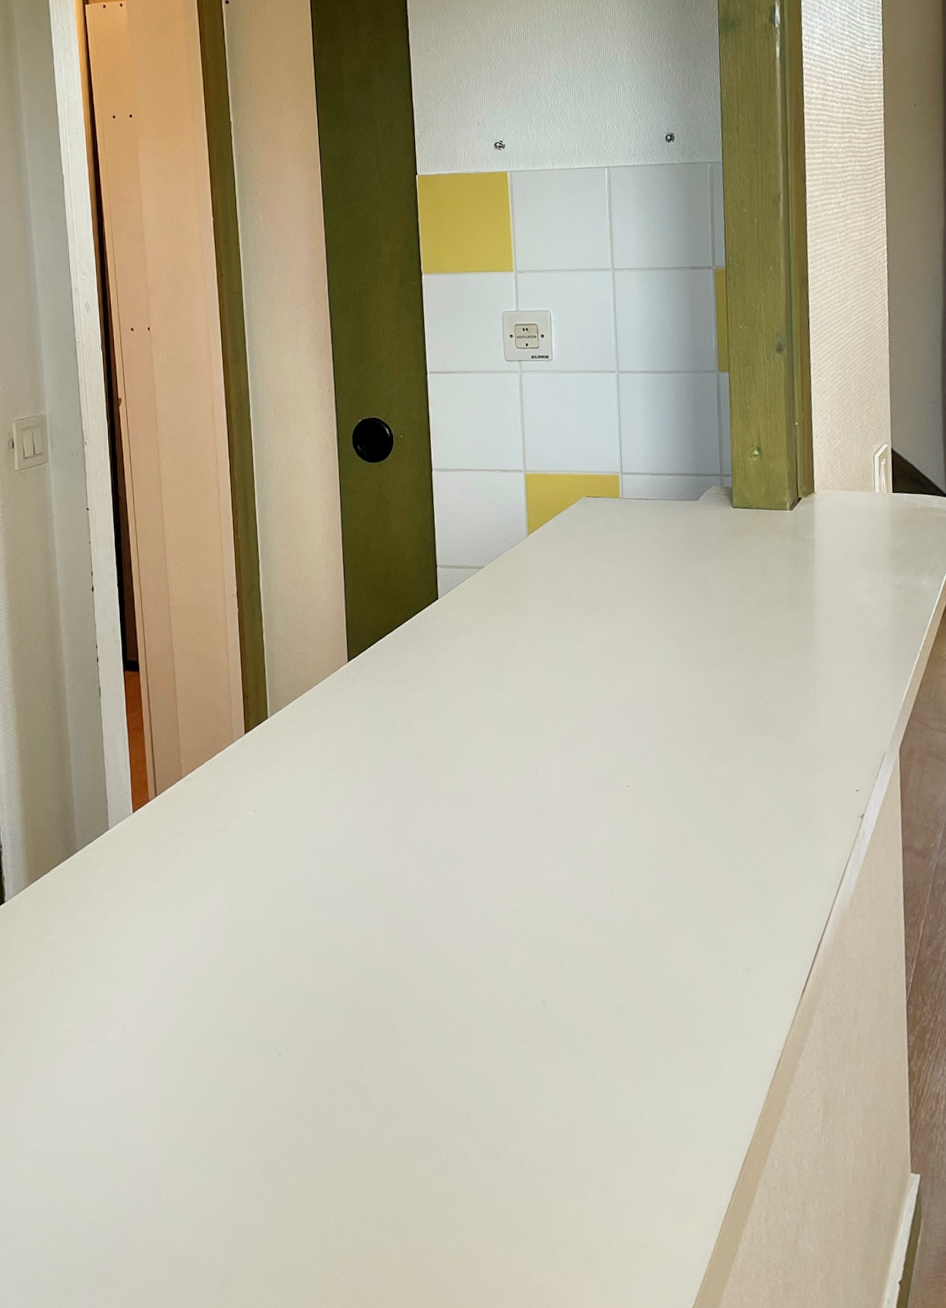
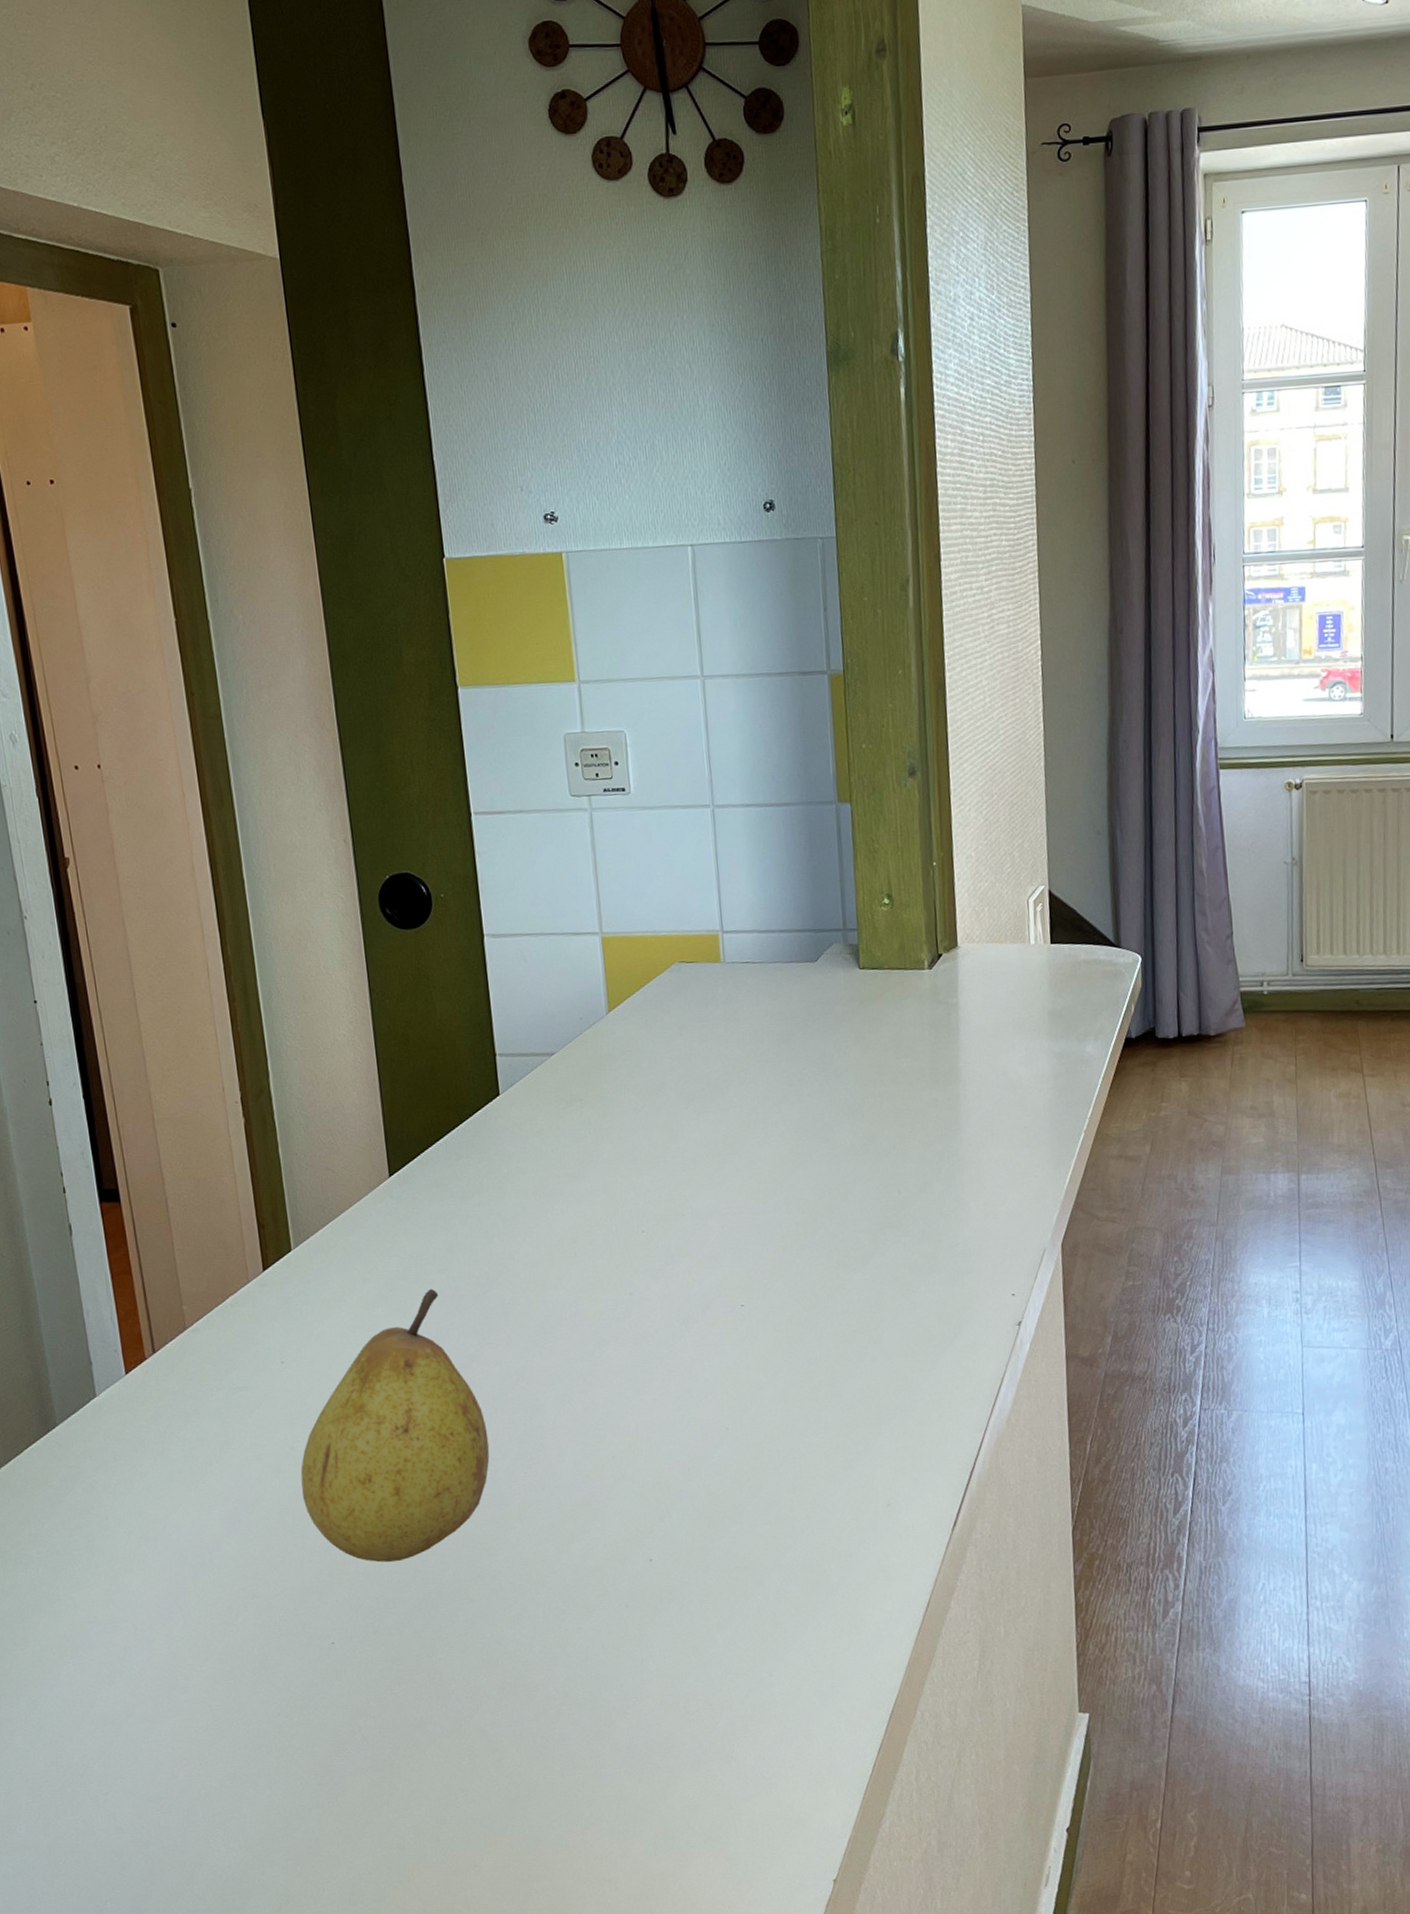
fruit: none [263,756,416,987] -> present [300,1288,490,1562]

